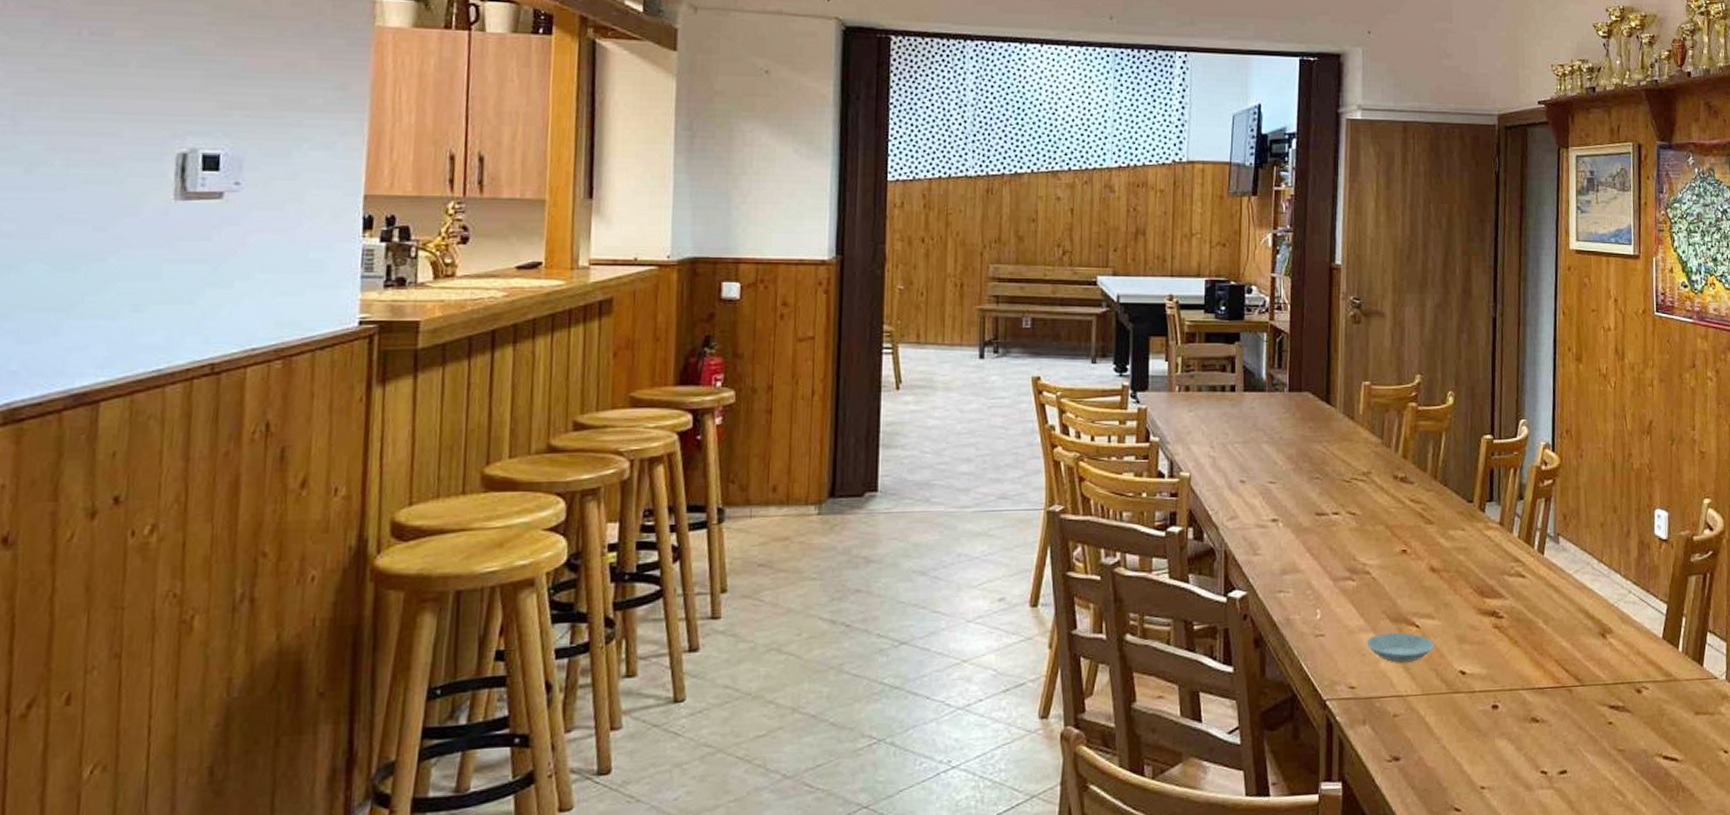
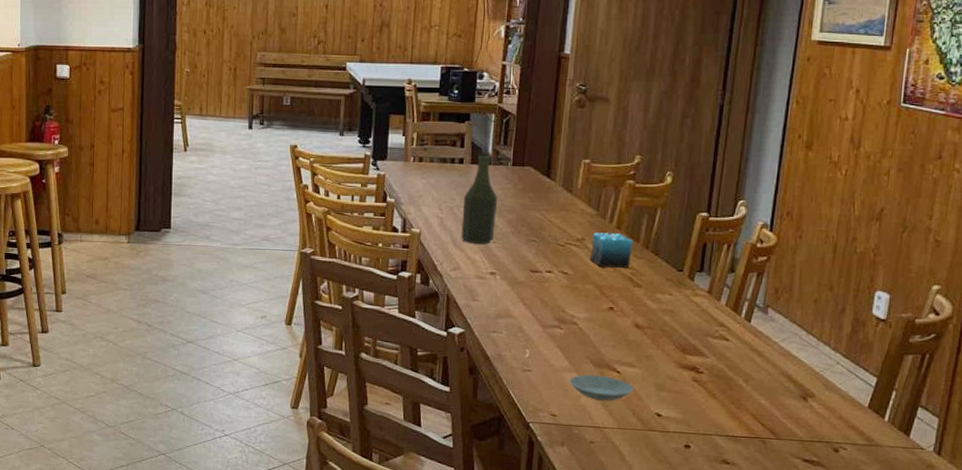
bottle: none [1237,381,1276,487] -> present [461,156,498,245]
candle: none [1377,463,1421,503] -> present [589,232,633,268]

